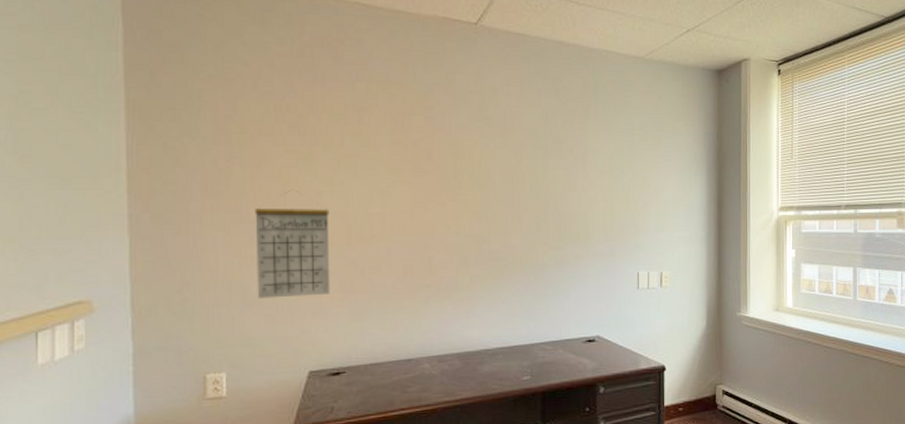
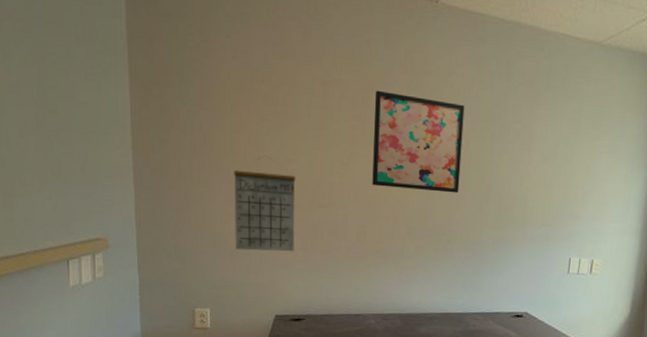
wall art: none [415,113,514,215] -> present [372,90,465,193]

